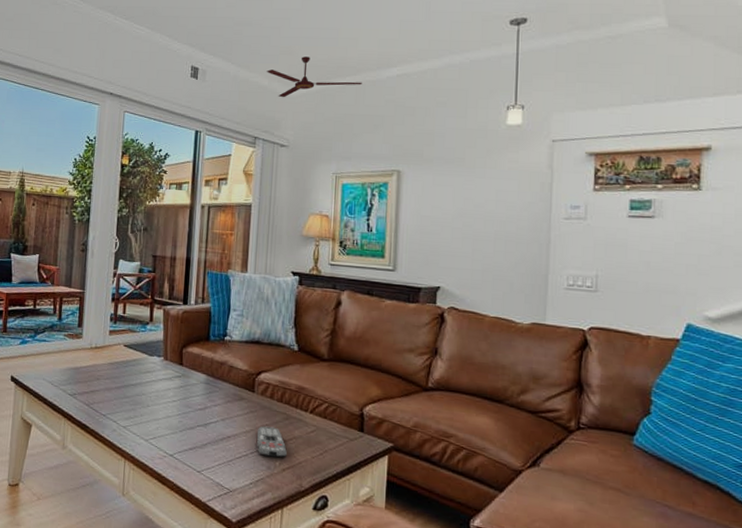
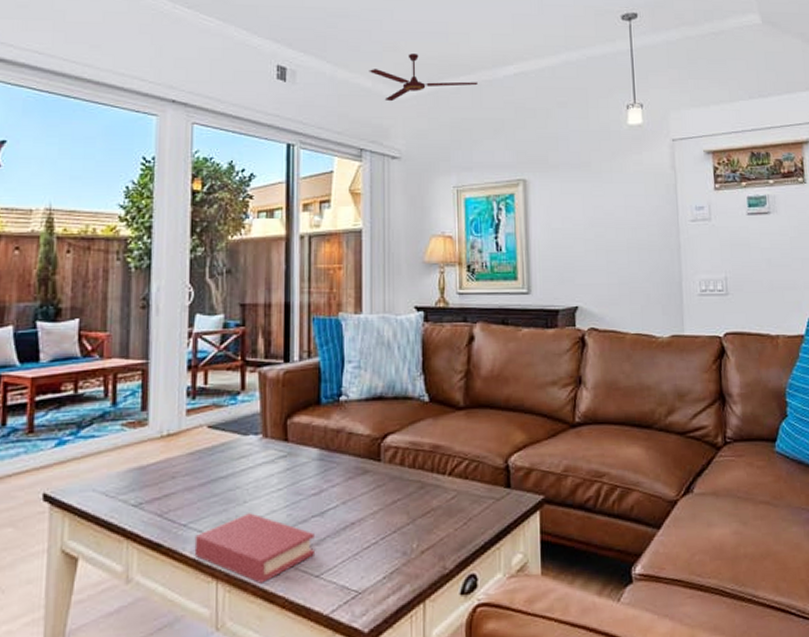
book: none [110,414,199,469] -> present [194,513,316,584]
remote control: present [256,426,287,458] -> none [387,500,425,540]

